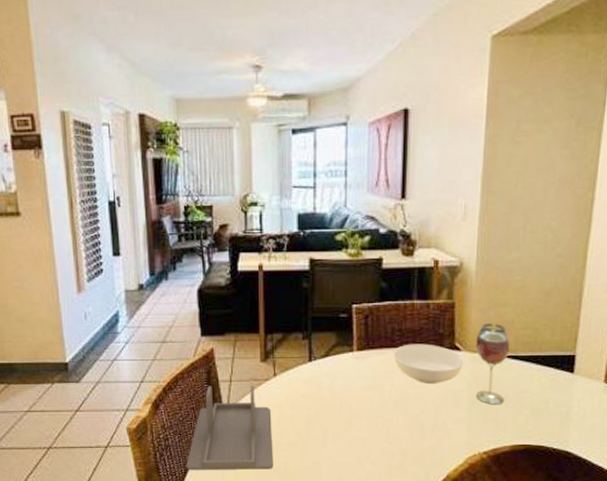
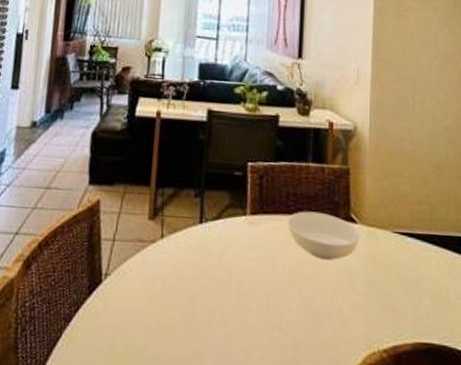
napkin holder: present [186,384,273,471] -> none [49,244,154,357]
wineglass: present [475,323,510,405] -> none [371,193,406,291]

